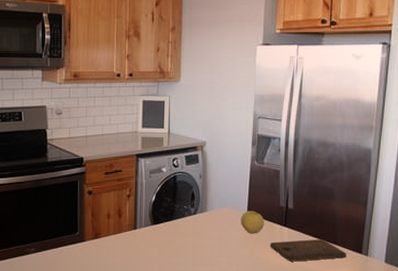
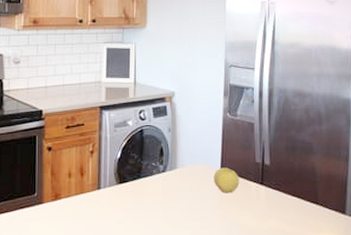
cutting board: present [270,239,347,262] -> none [246,199,330,224]

